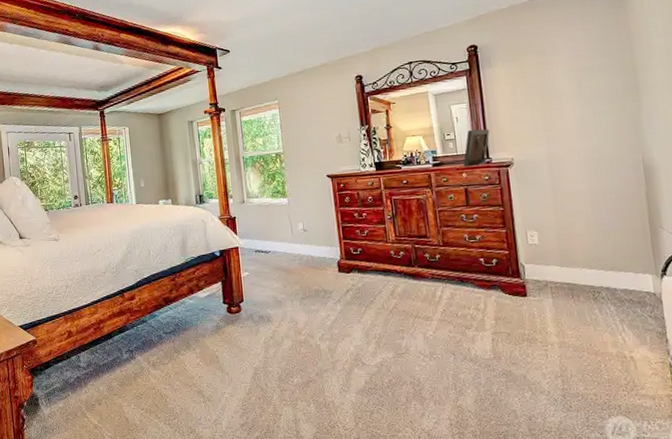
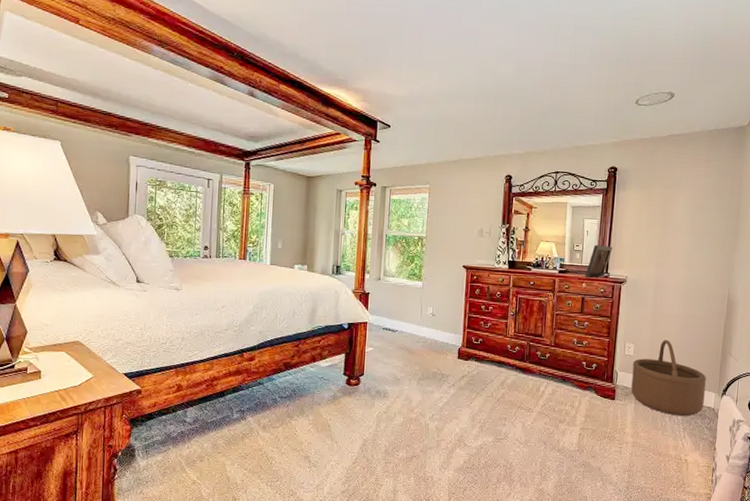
basket: none [539,221,641,307] -> present [631,339,706,417]

